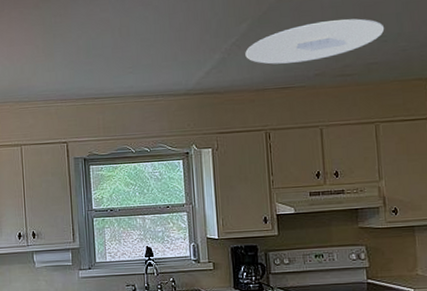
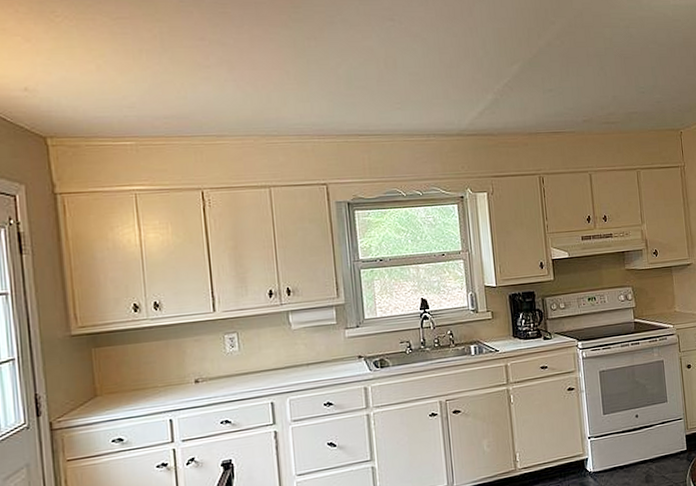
ceiling light: present [245,18,385,65] -> none [517,69,642,108]

